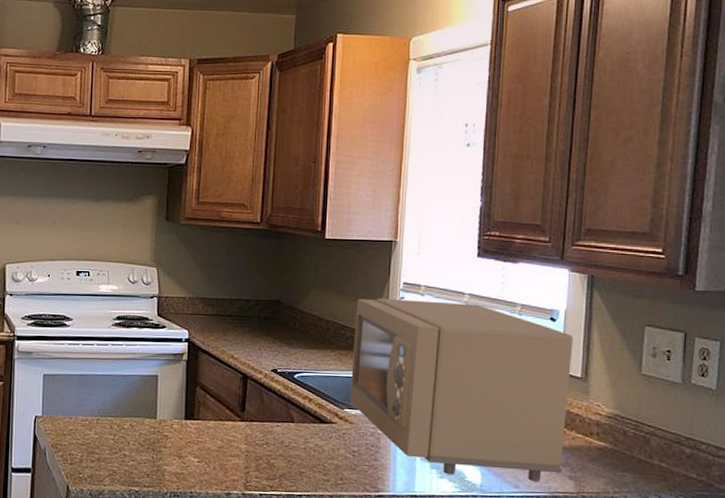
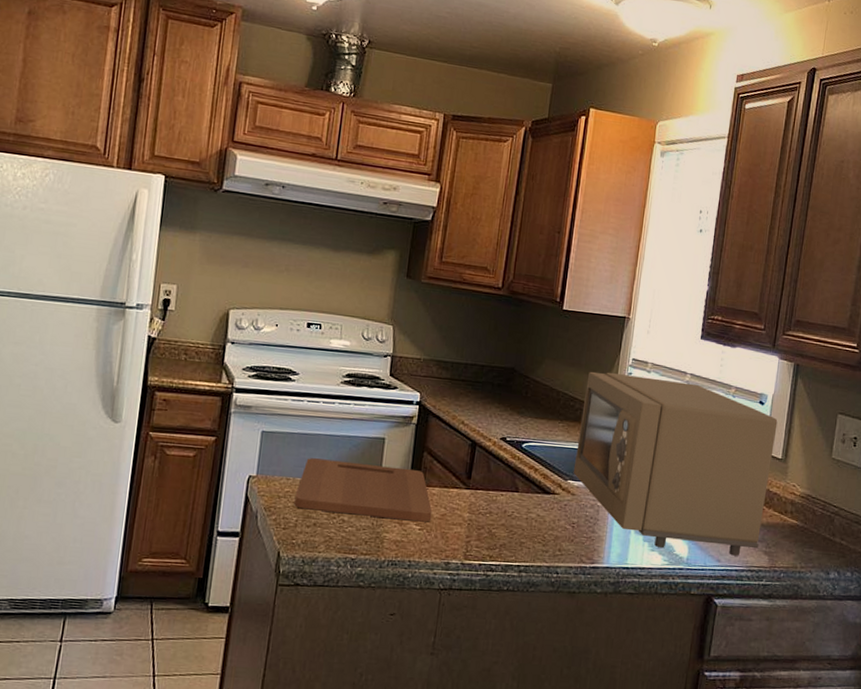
cutting board: none [78,397,209,455] -> present [294,458,433,522]

